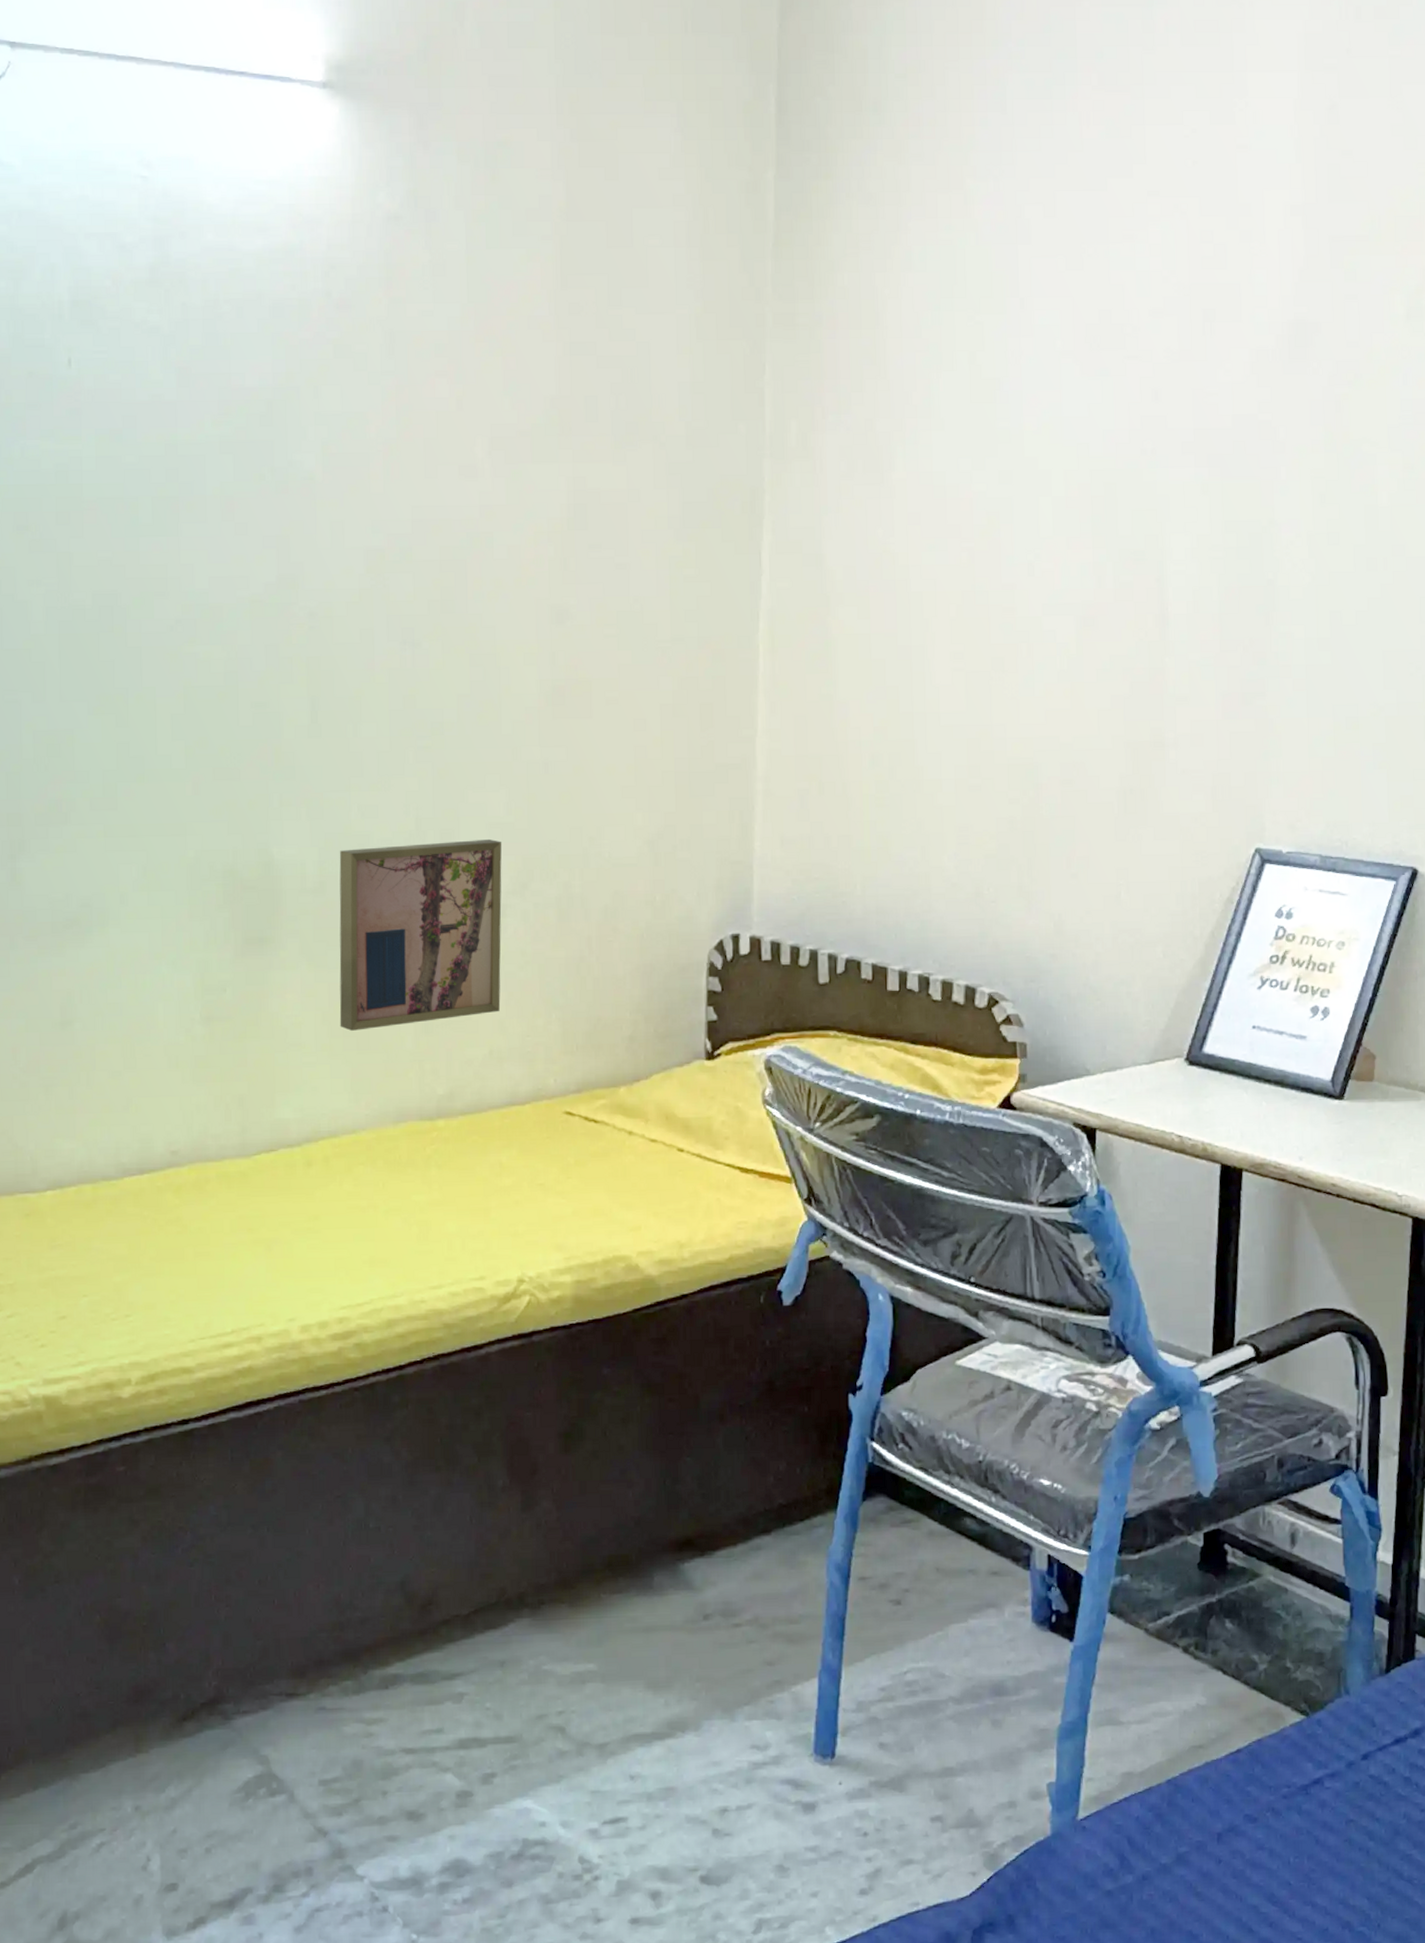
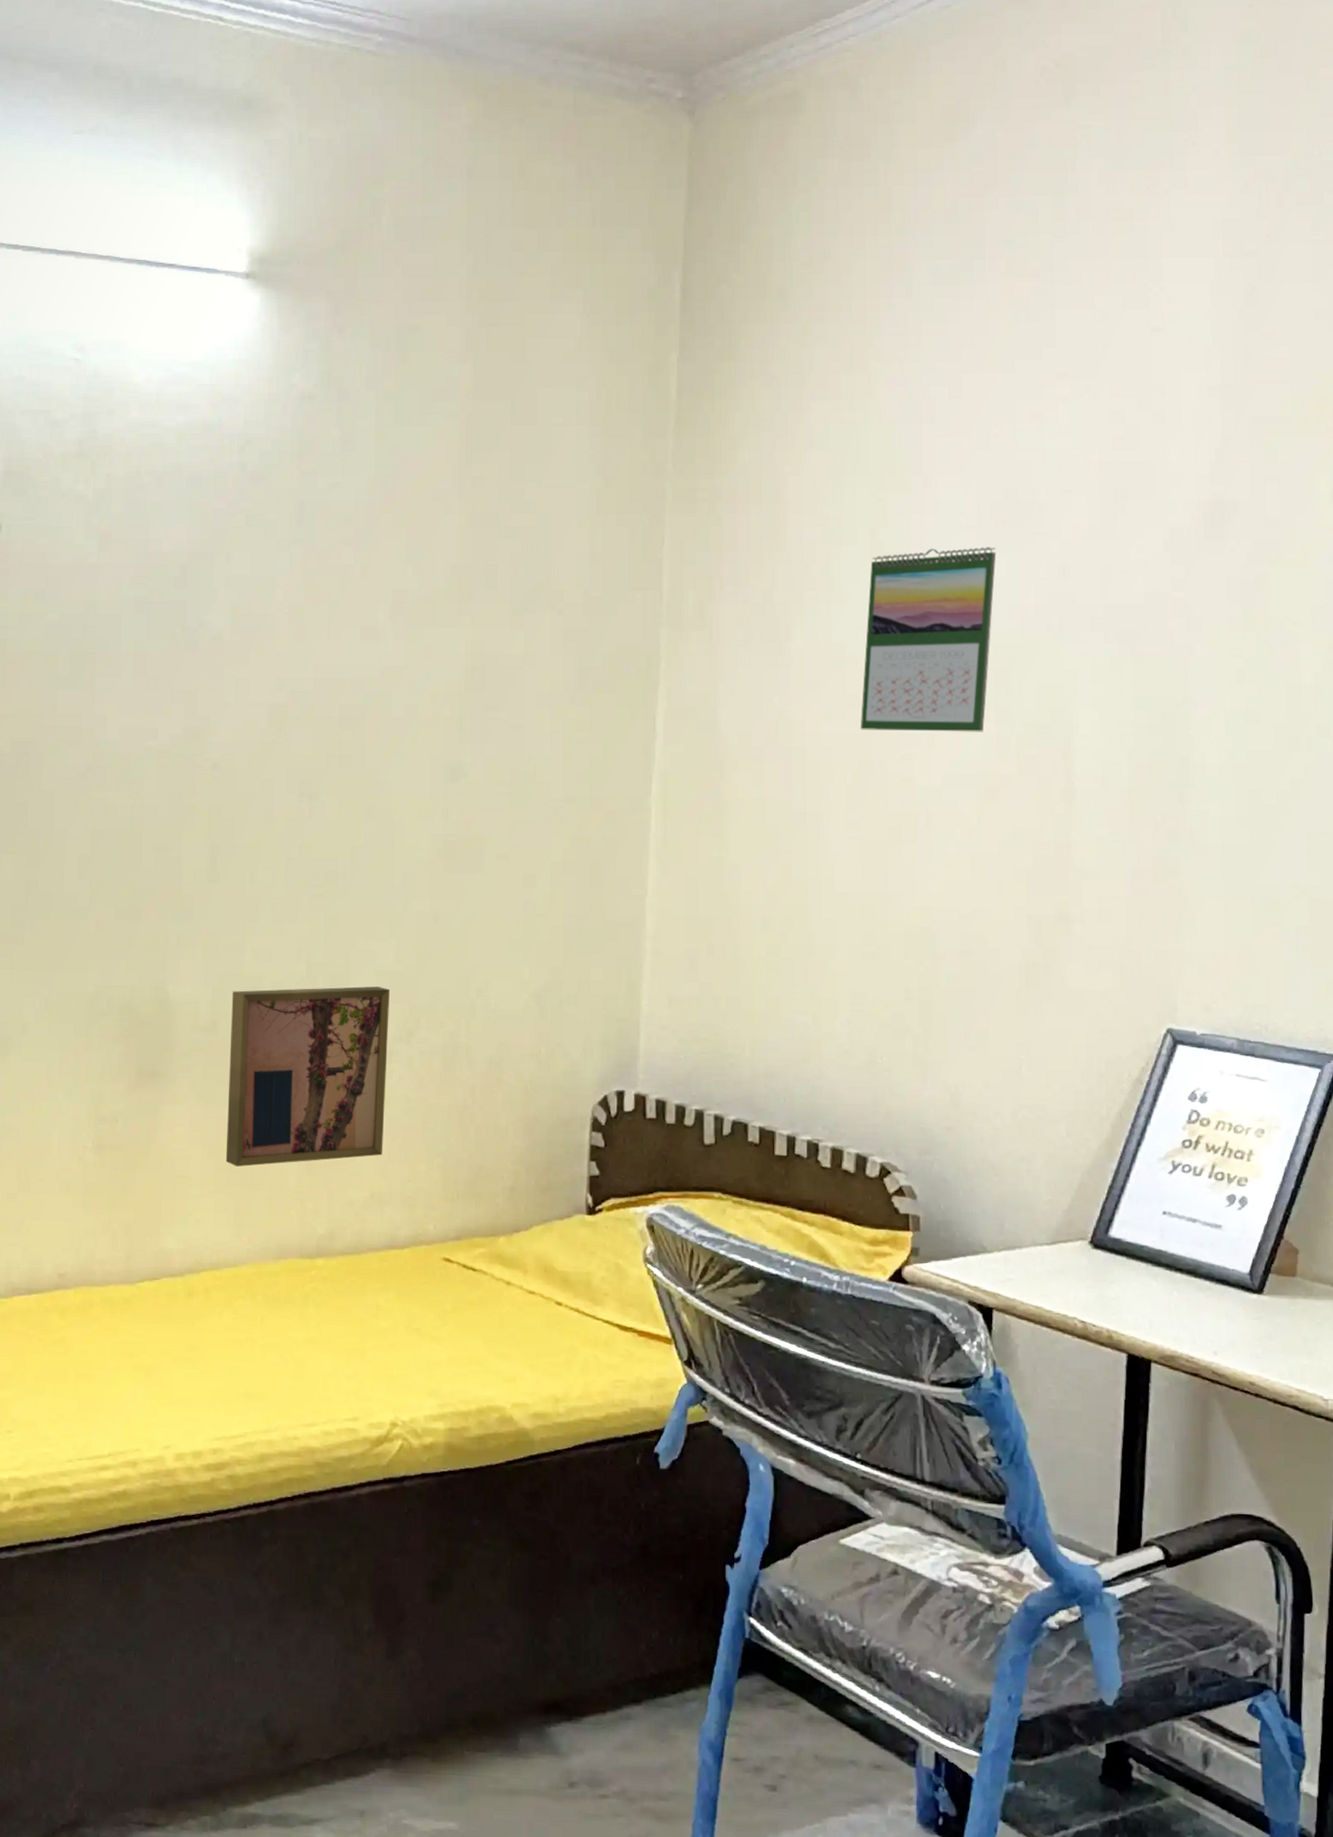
calendar: none [962,371,1092,561] -> present [860,547,997,732]

